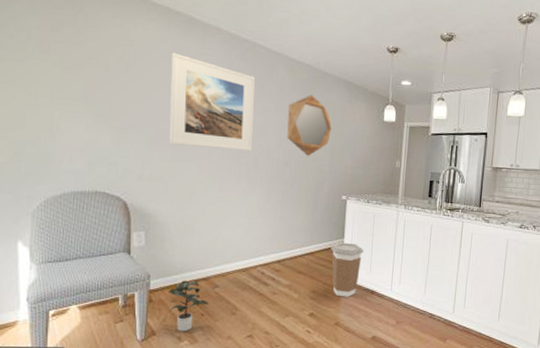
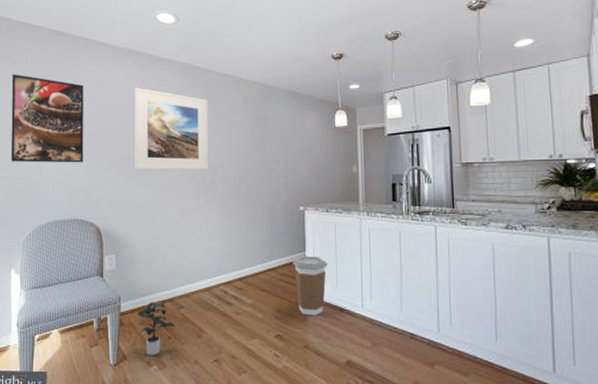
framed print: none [13,14,110,131] -> present [10,74,84,163]
home mirror: present [287,95,332,157] -> none [240,109,283,170]

